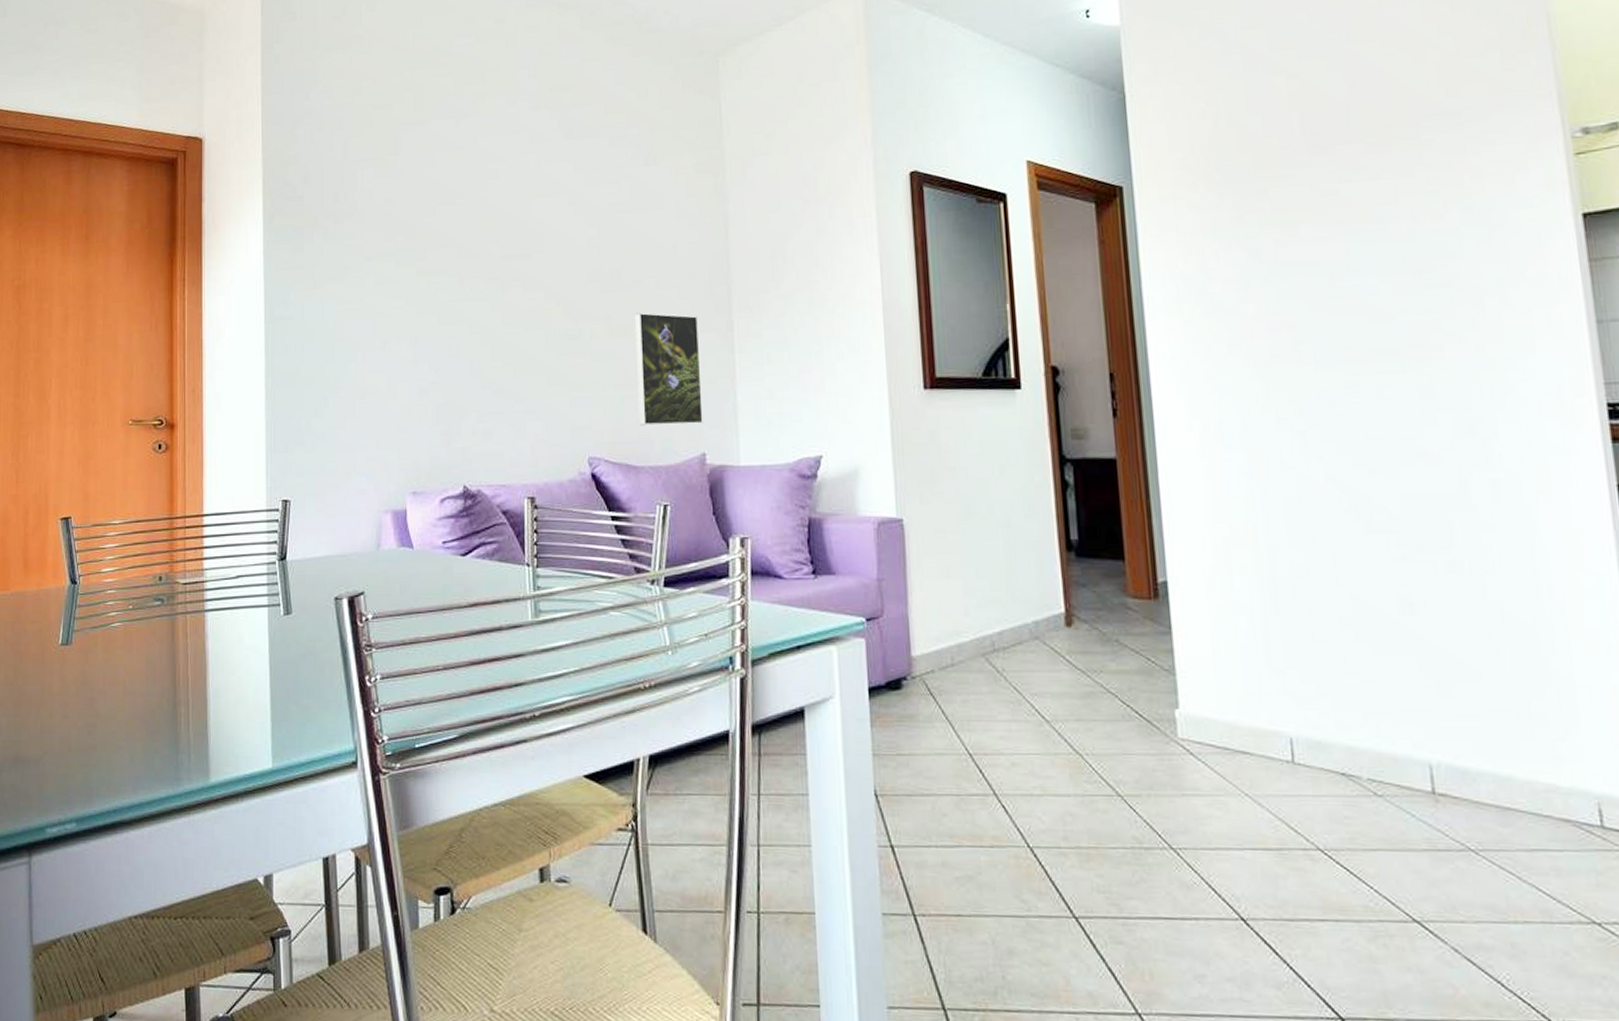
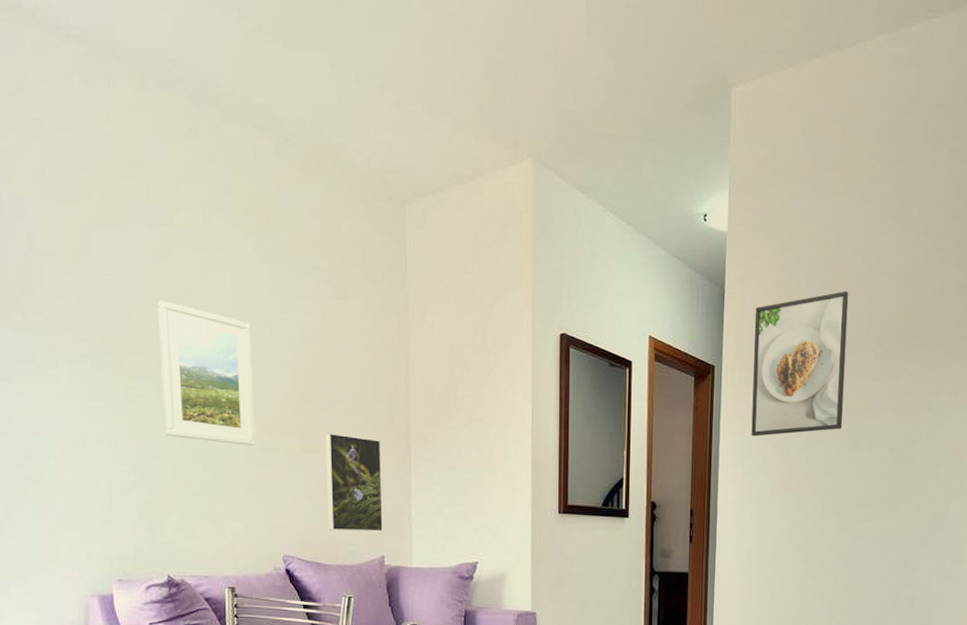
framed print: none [462,190,559,335] -> present [158,300,256,446]
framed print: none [1172,72,1329,270] -> present [751,291,849,436]

